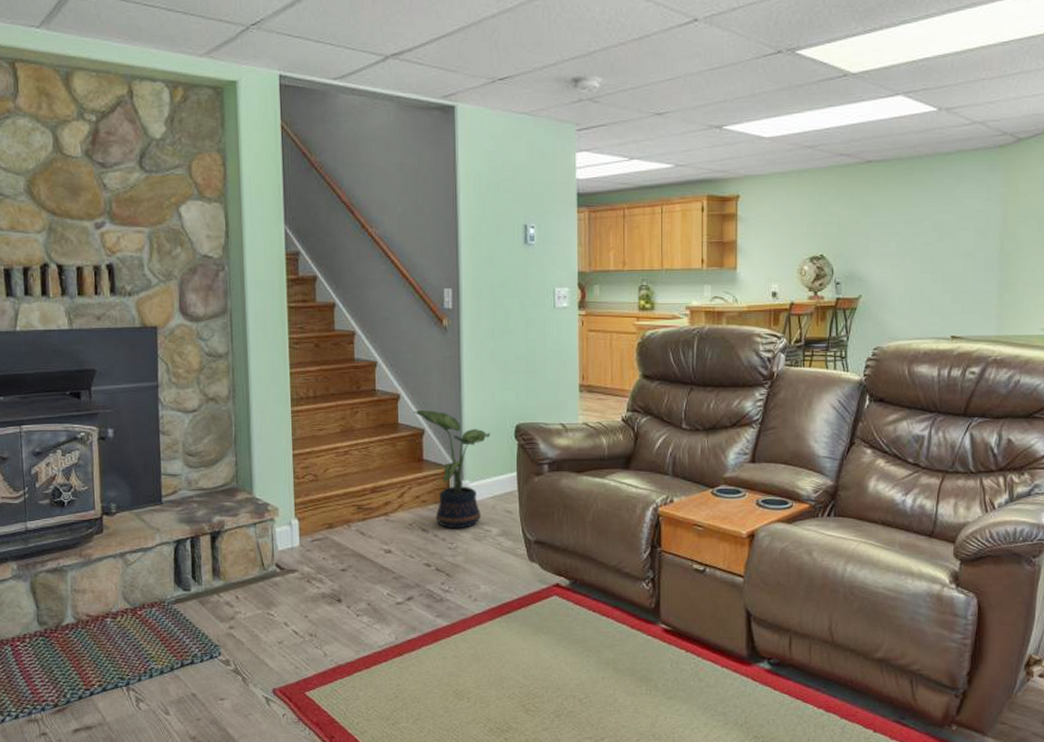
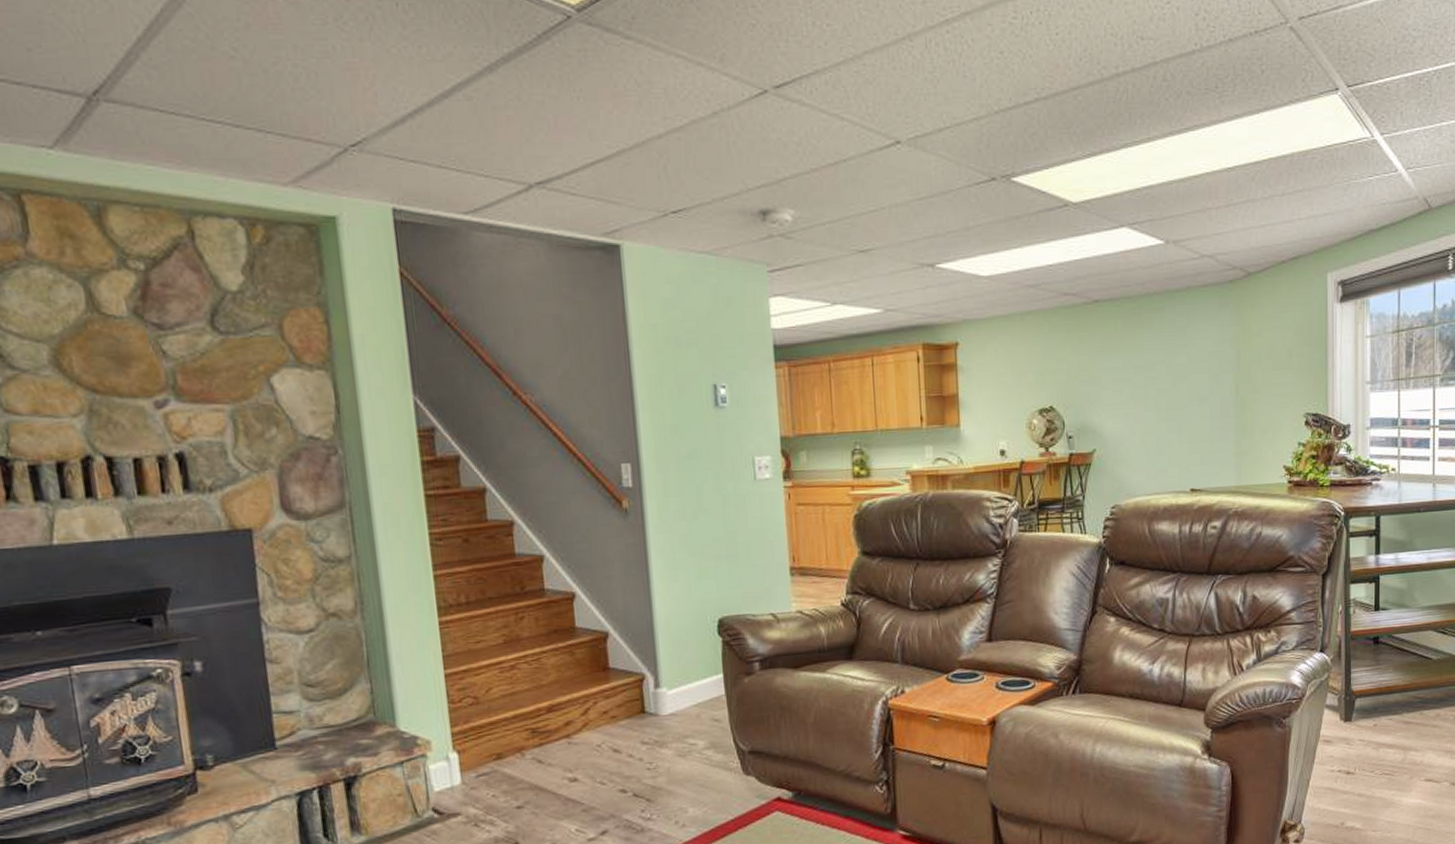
potted plant: present [414,409,491,528] -> none [593,609,689,746]

